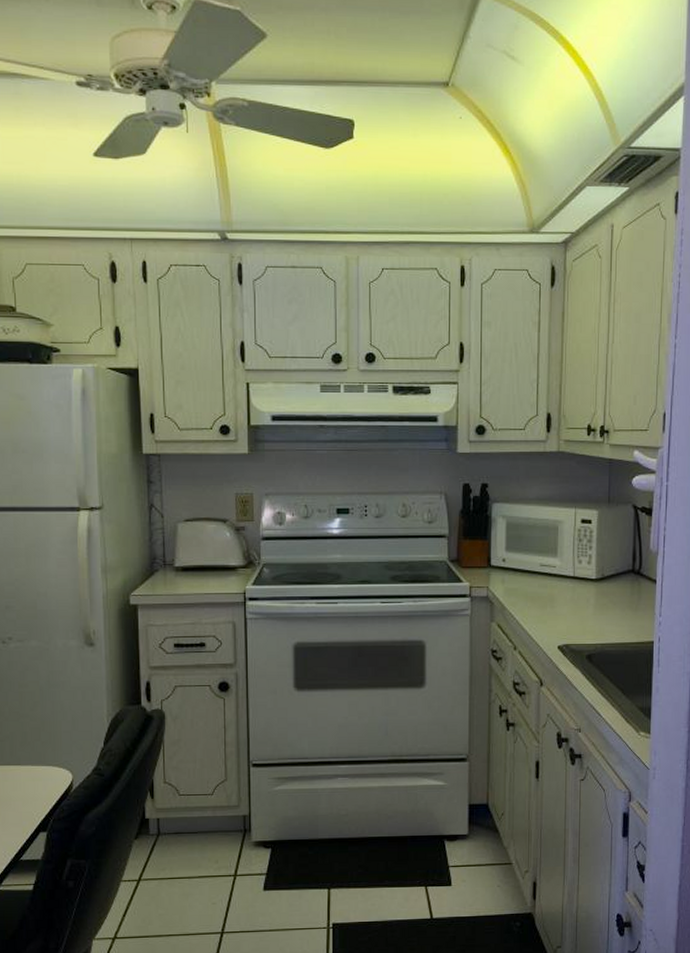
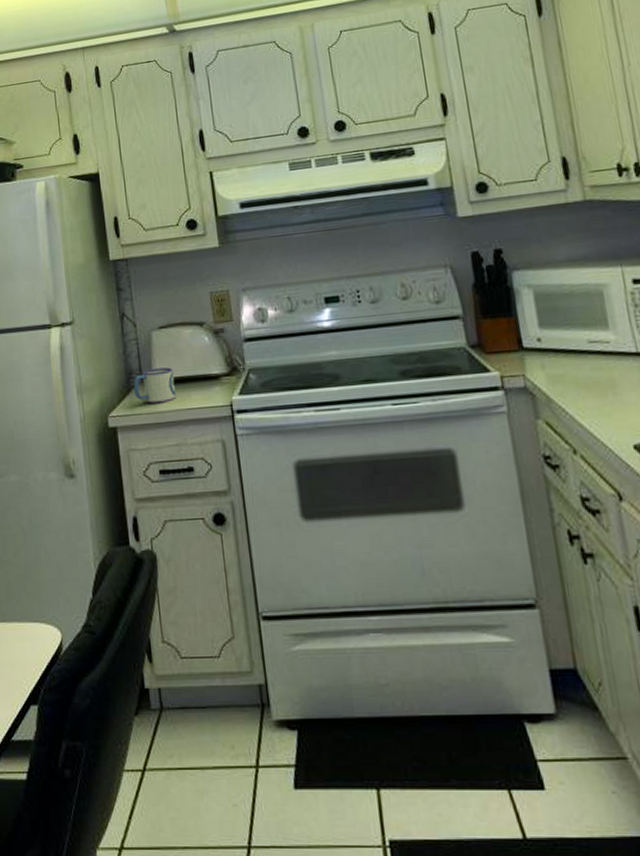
mug: none [156,556,195,587] -> present [133,367,176,404]

